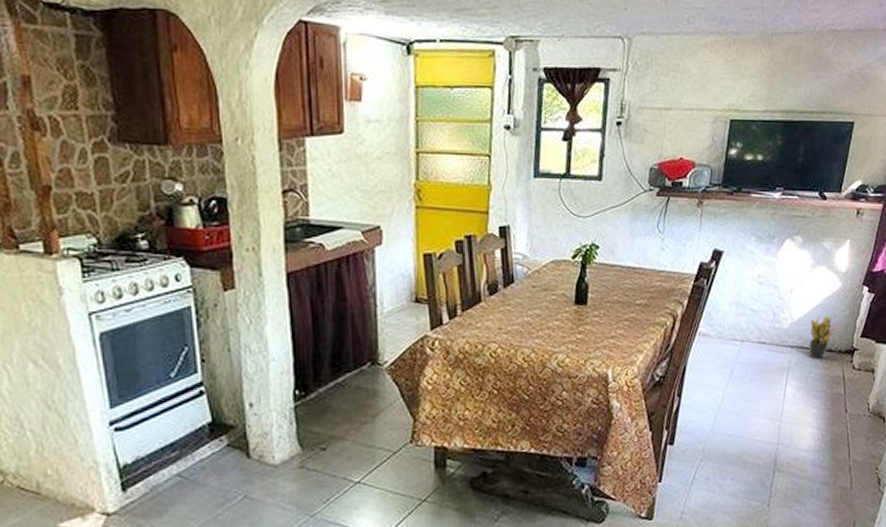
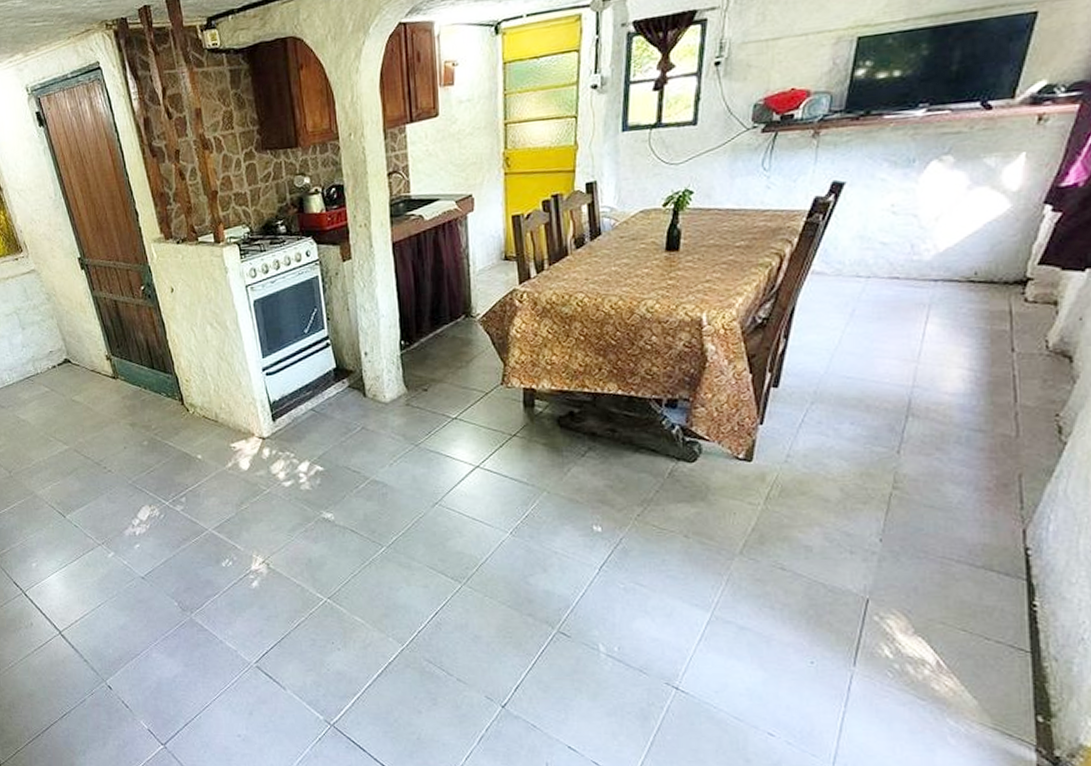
potted plant: present [809,315,836,360] -> none [960,242,1001,293]

